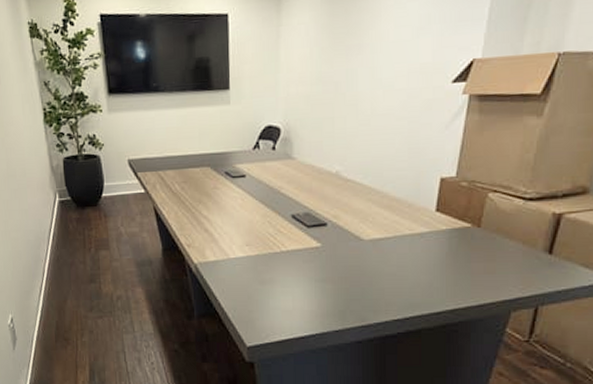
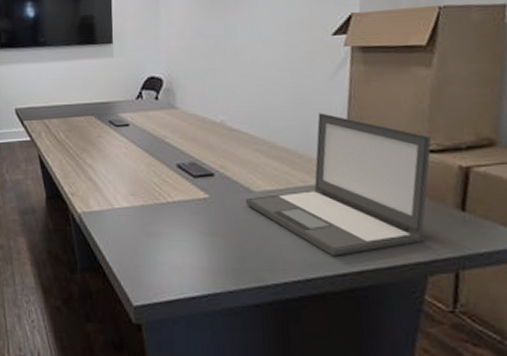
laptop: none [354,163,533,297] -> present [245,113,432,256]

